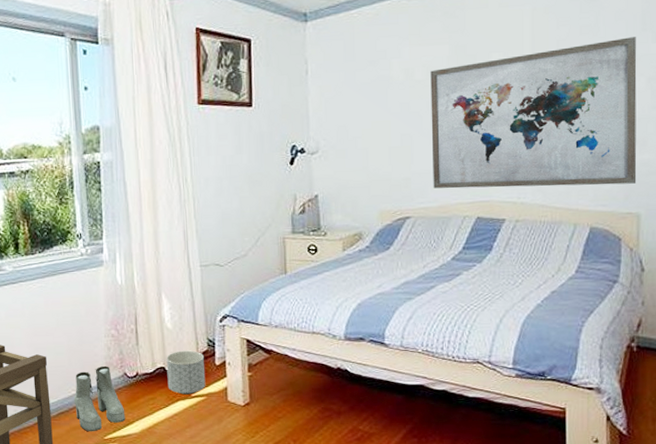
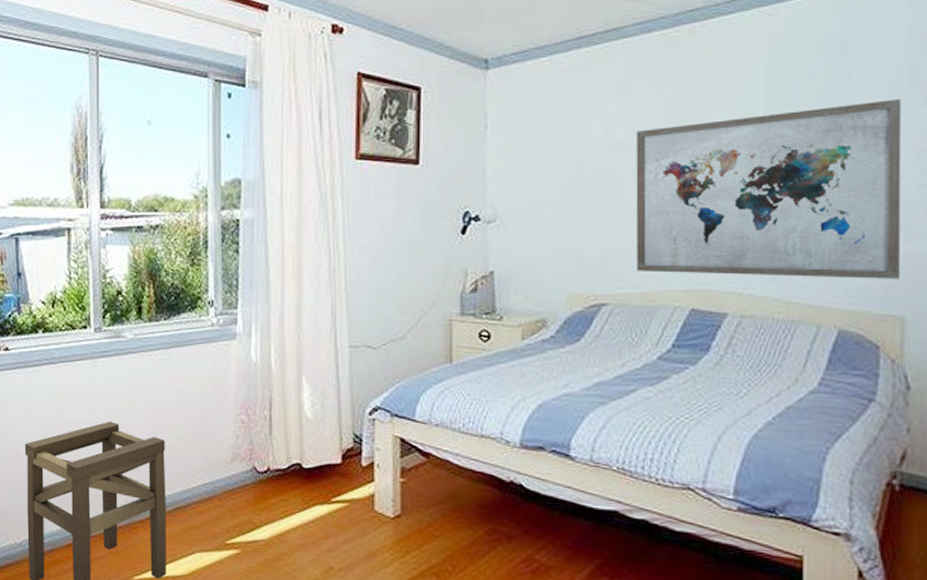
boots: present [73,366,126,432] -> none [193,457,252,534]
planter: present [166,350,206,395] -> none [303,445,349,499]

